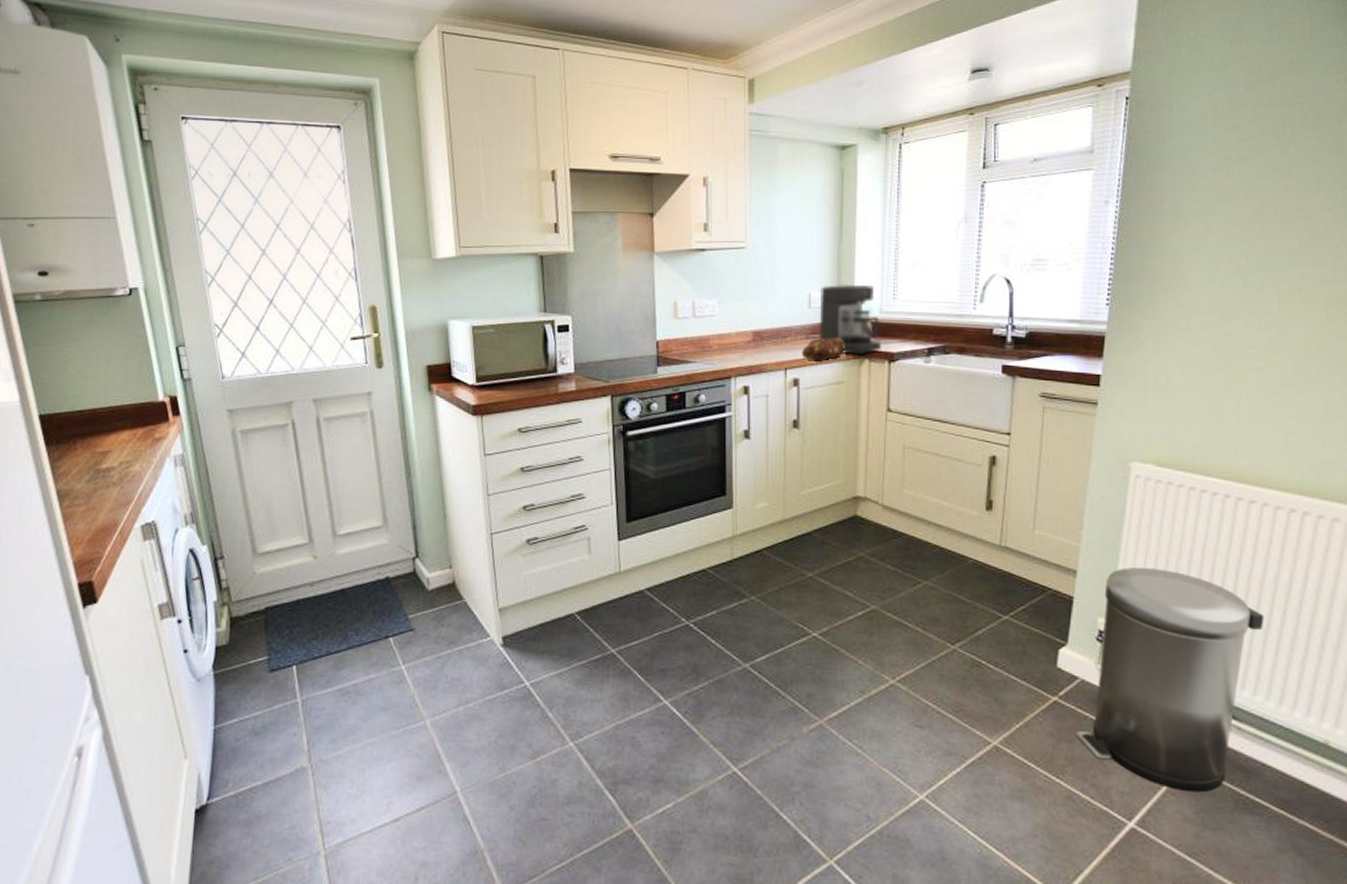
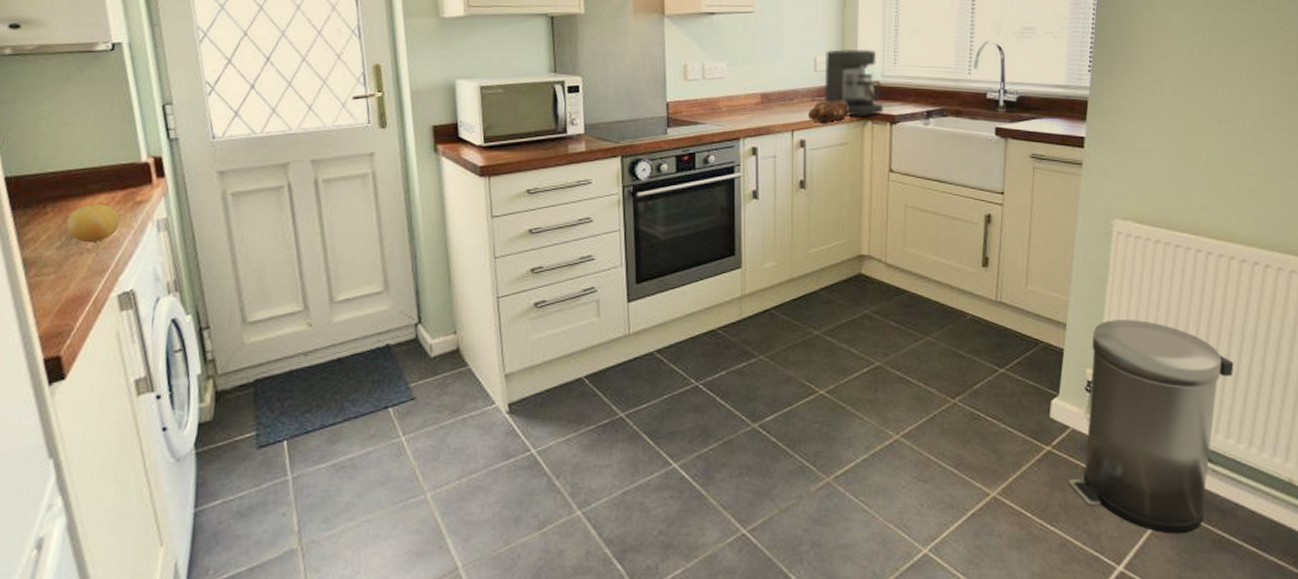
fruit: none [93,440,142,477] -> present [66,203,121,243]

